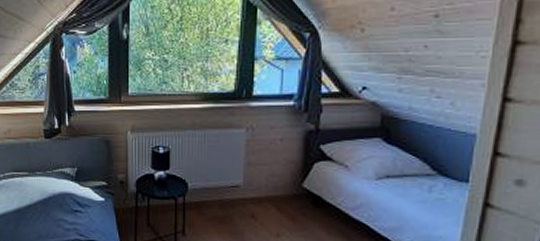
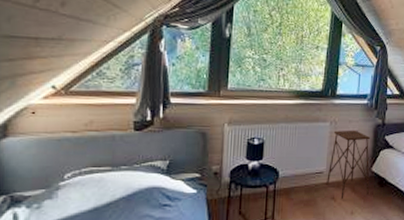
side table: none [244,137,300,219] -> present [326,130,371,200]

